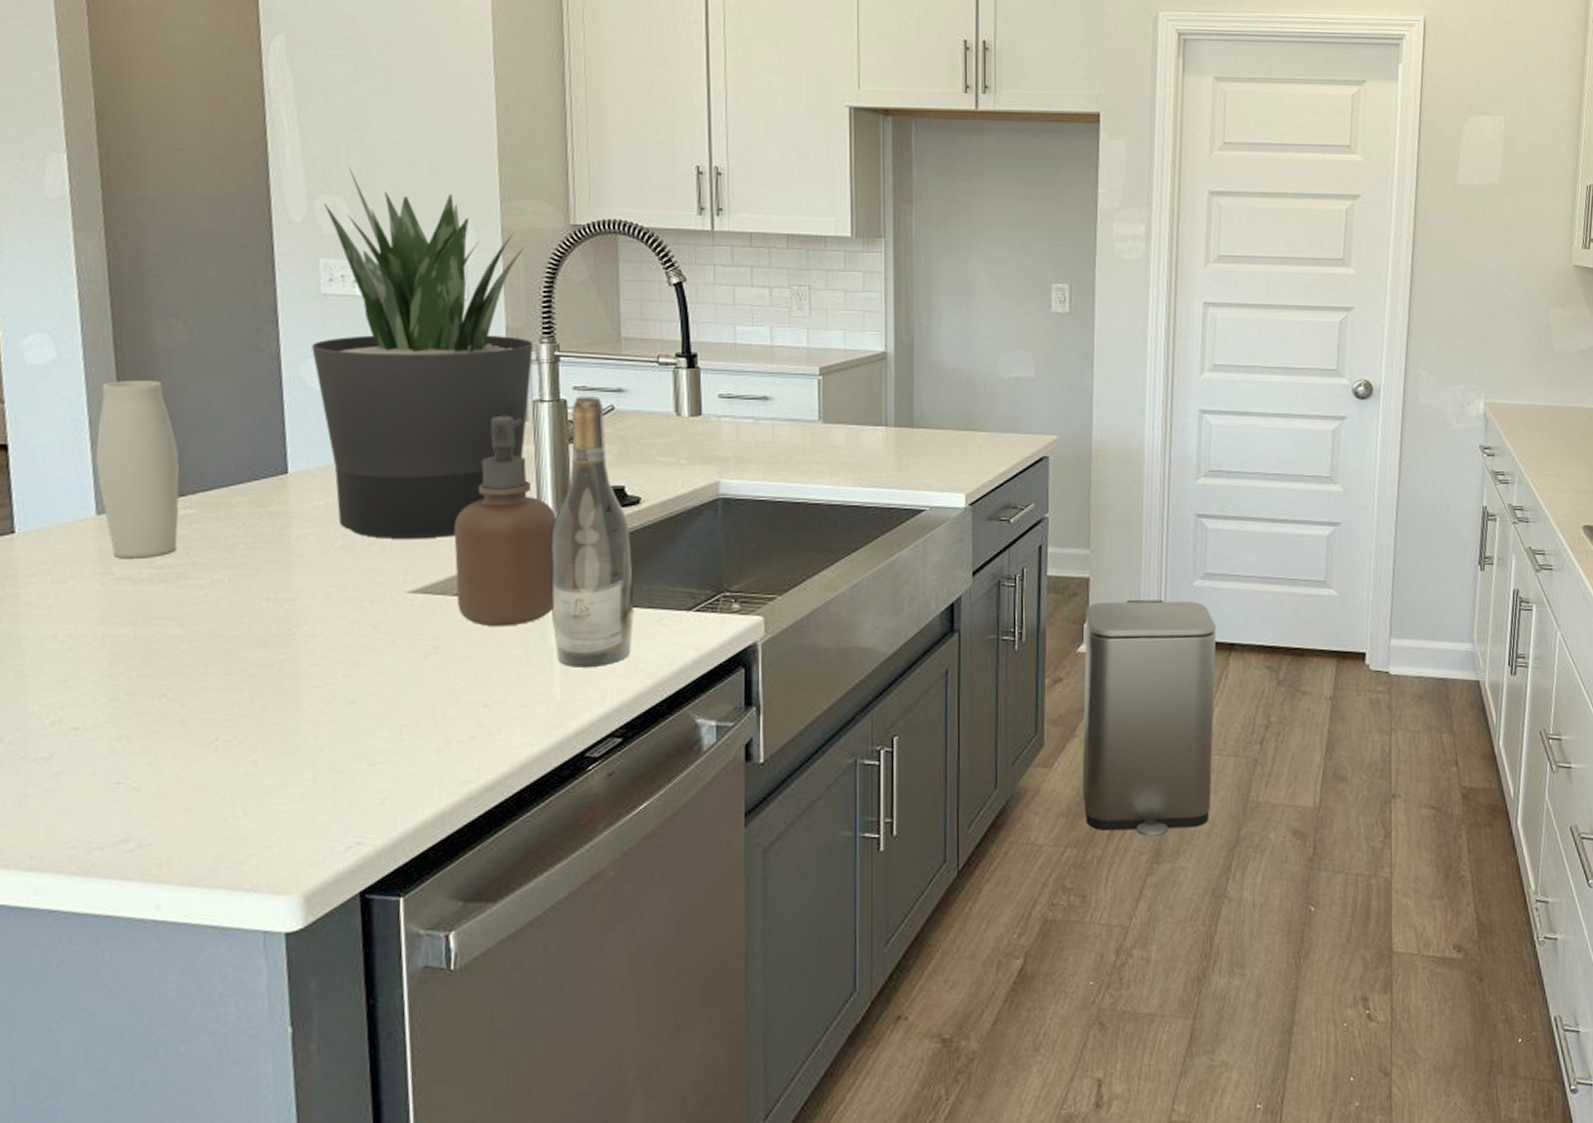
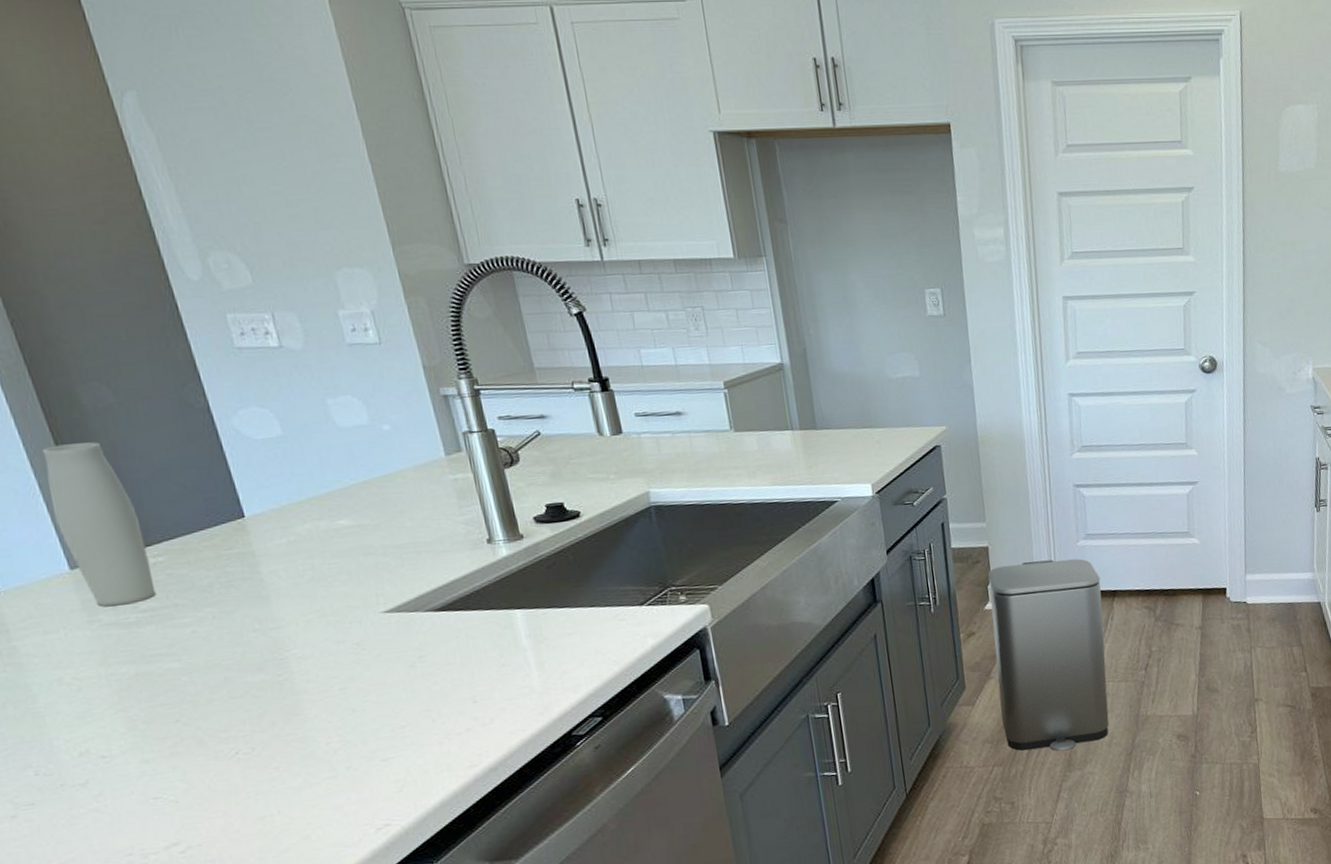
planter: present [312,166,533,539] -> none [216,221,464,568]
soap dispenser: present [454,416,556,627] -> none [412,448,520,635]
wine bottle: present [551,395,634,668] -> none [501,423,596,663]

